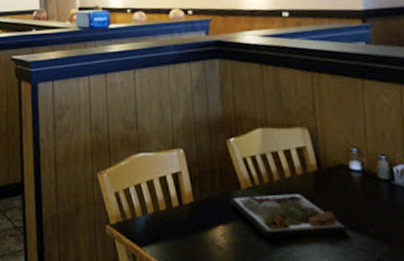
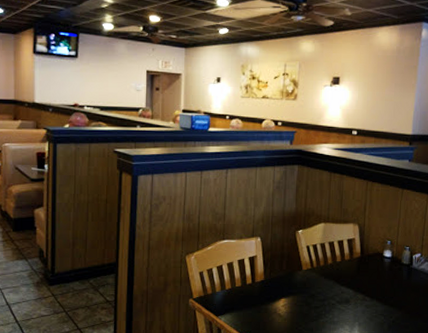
dinner plate: present [230,193,347,239] -> none [293,273,375,308]

